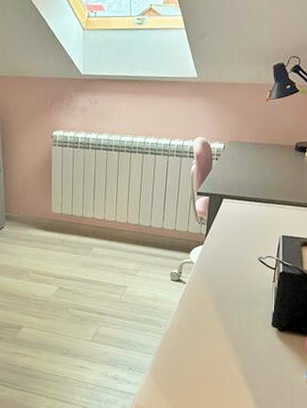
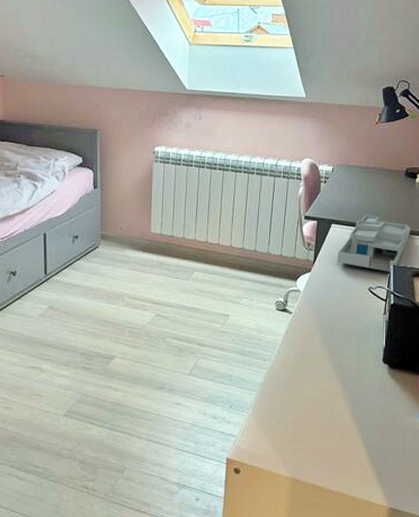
desk organizer: none [228,189,299,242] -> present [337,215,410,272]

